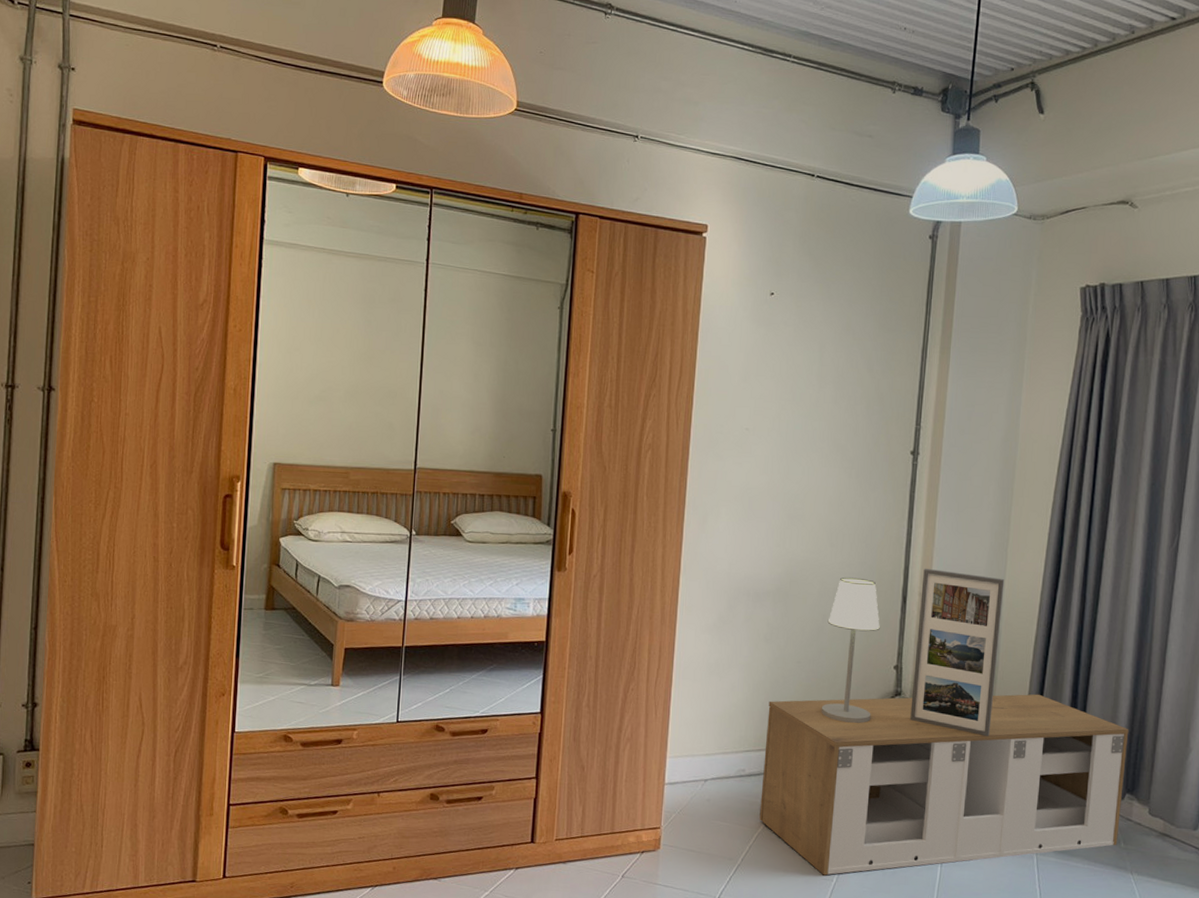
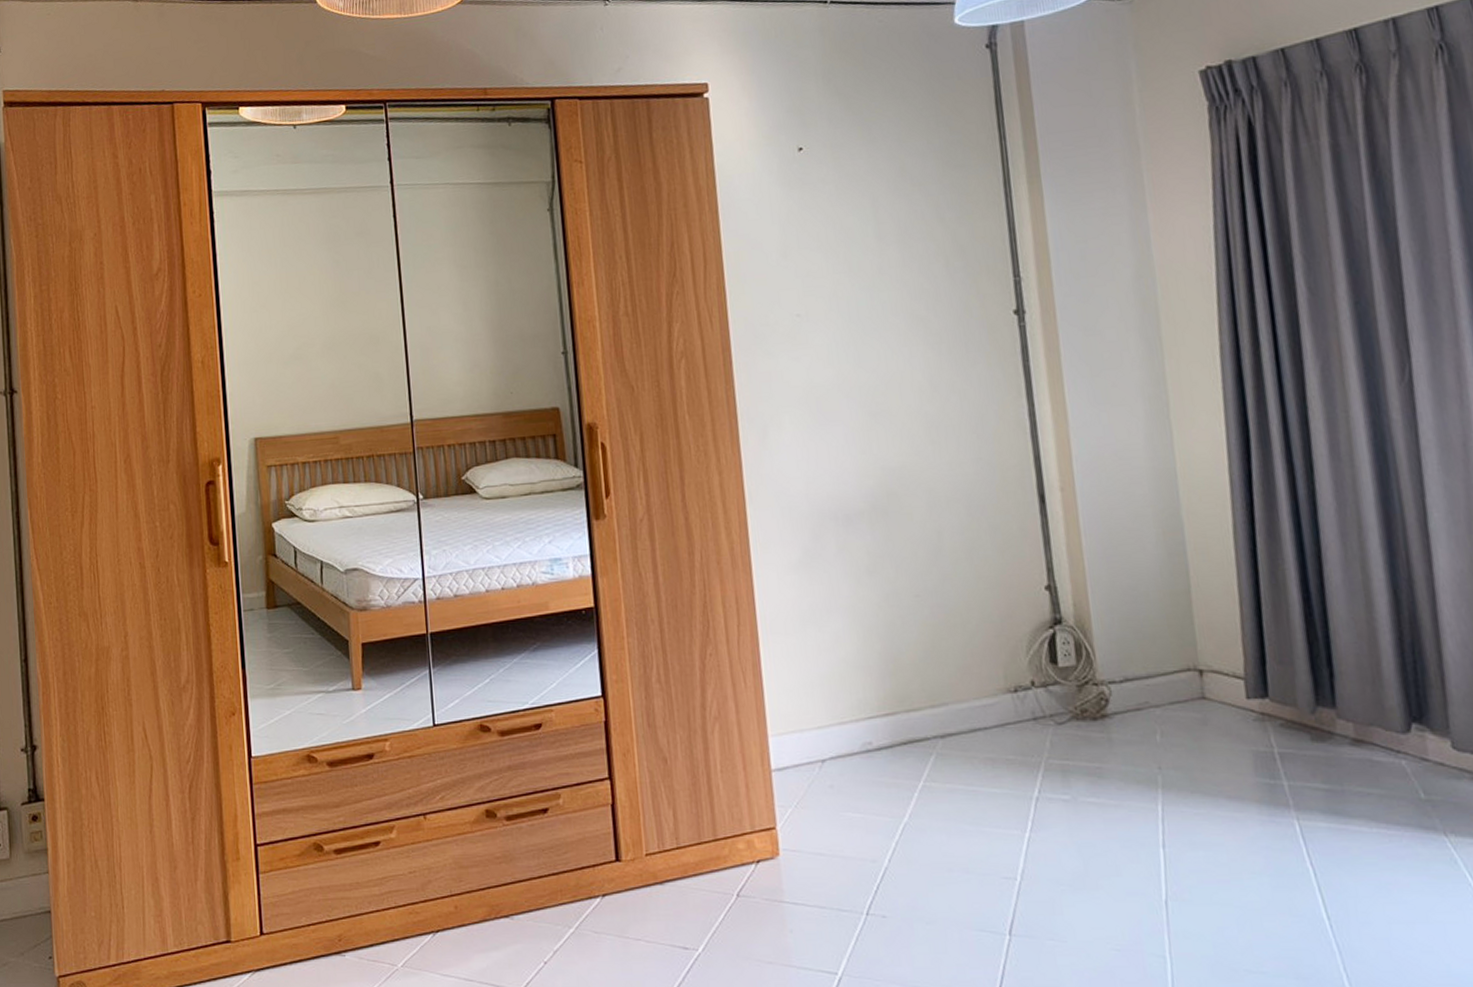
dresser: present [759,694,1129,876] -> none [887,600,1415,873]
table lamp: present [821,577,880,723] -> none [945,478,1027,667]
photo frame: present [910,569,1005,737] -> none [1060,454,1196,666]

